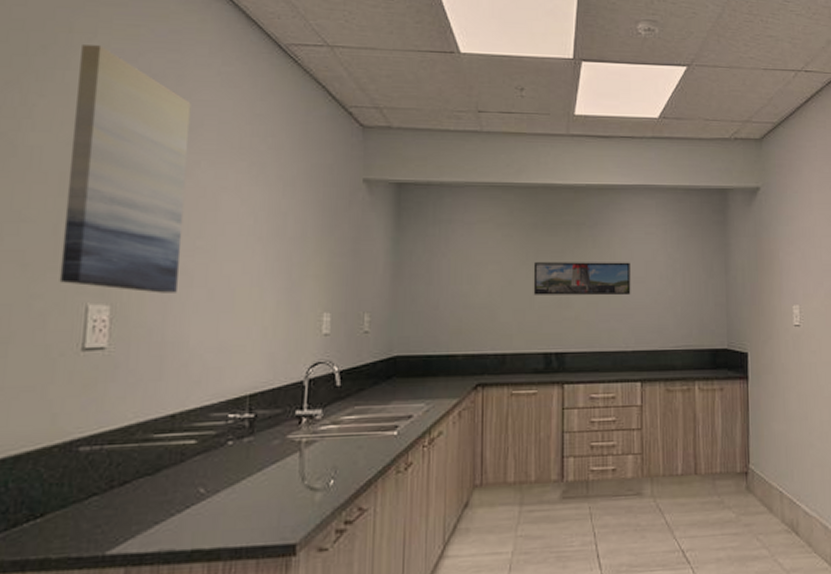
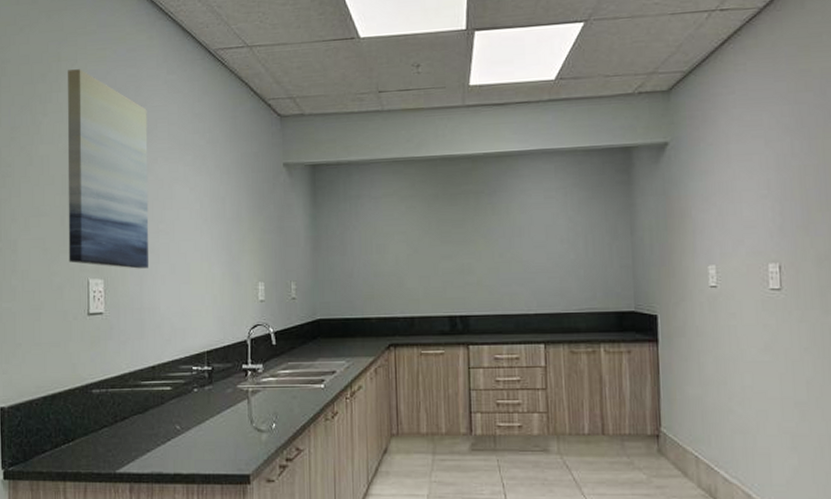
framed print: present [533,262,631,296] -> none [436,227,532,262]

